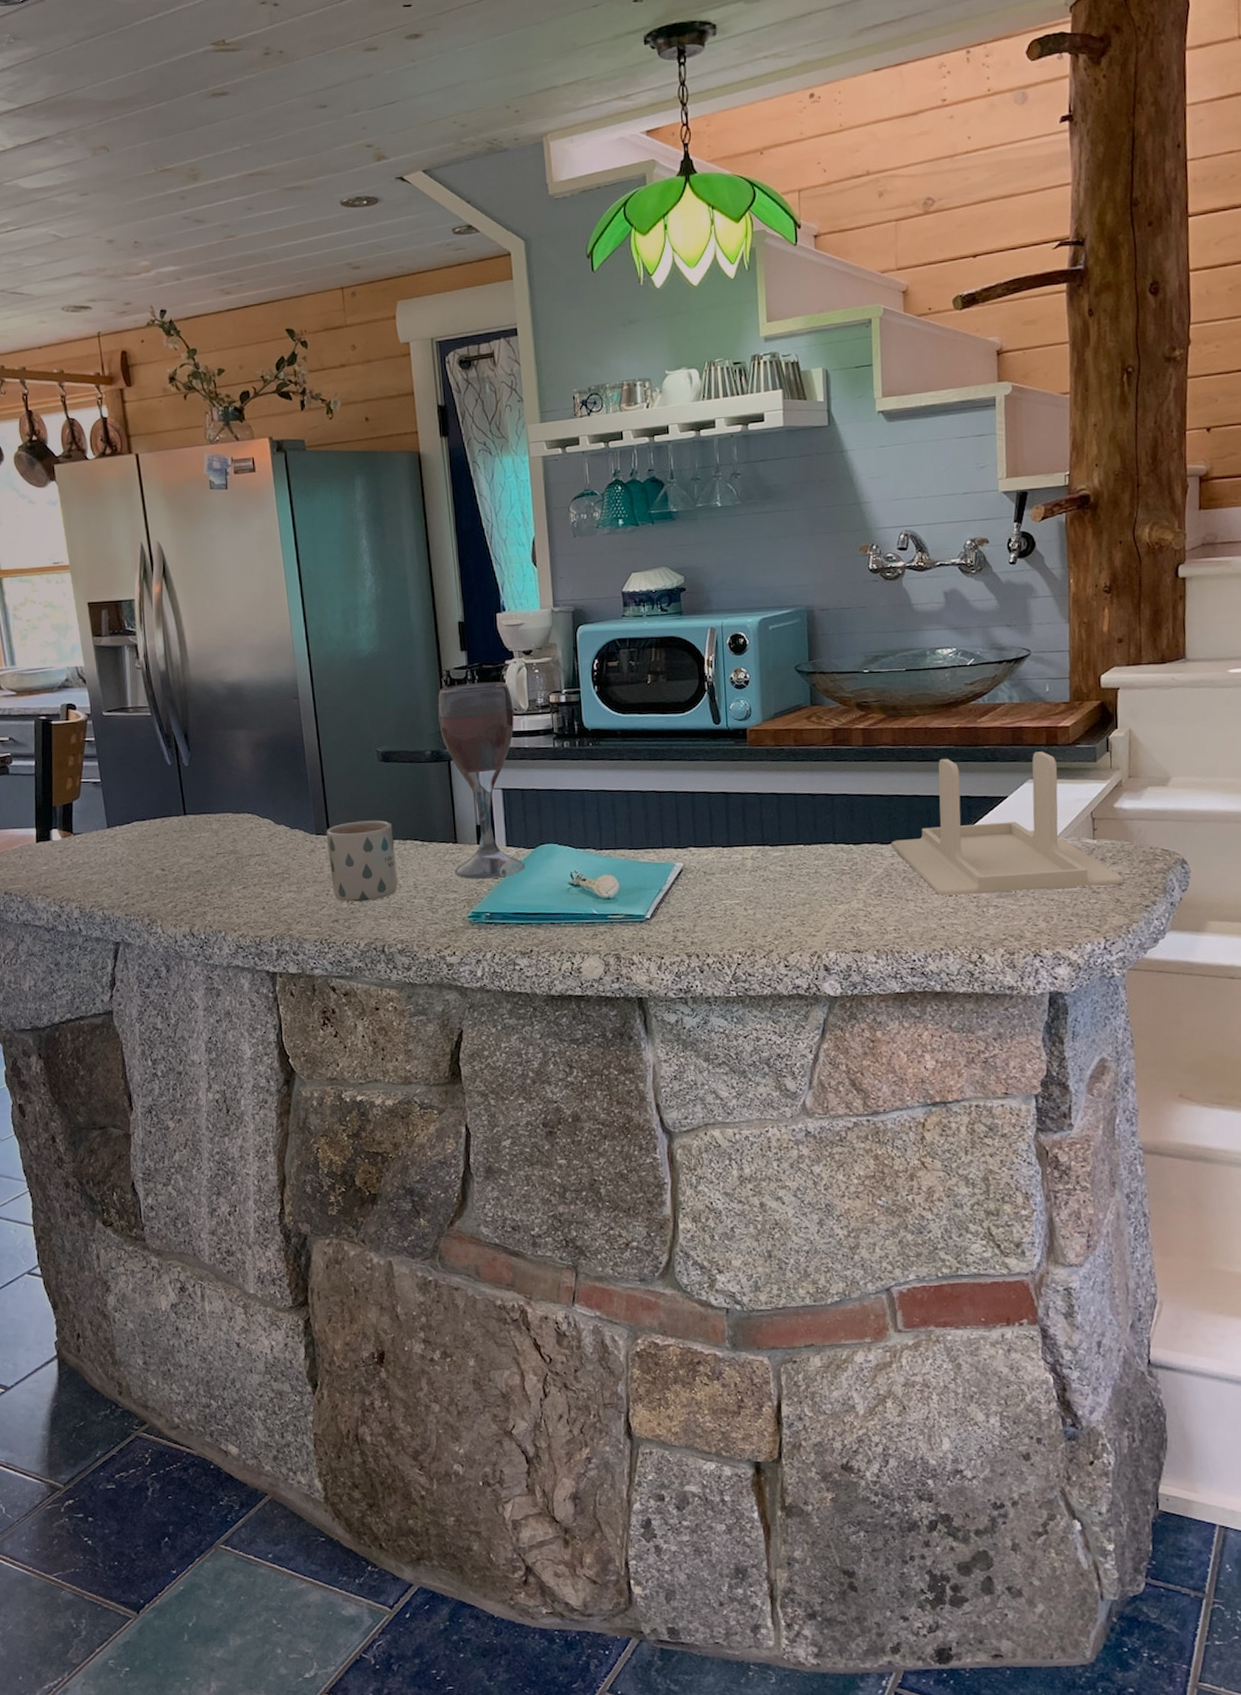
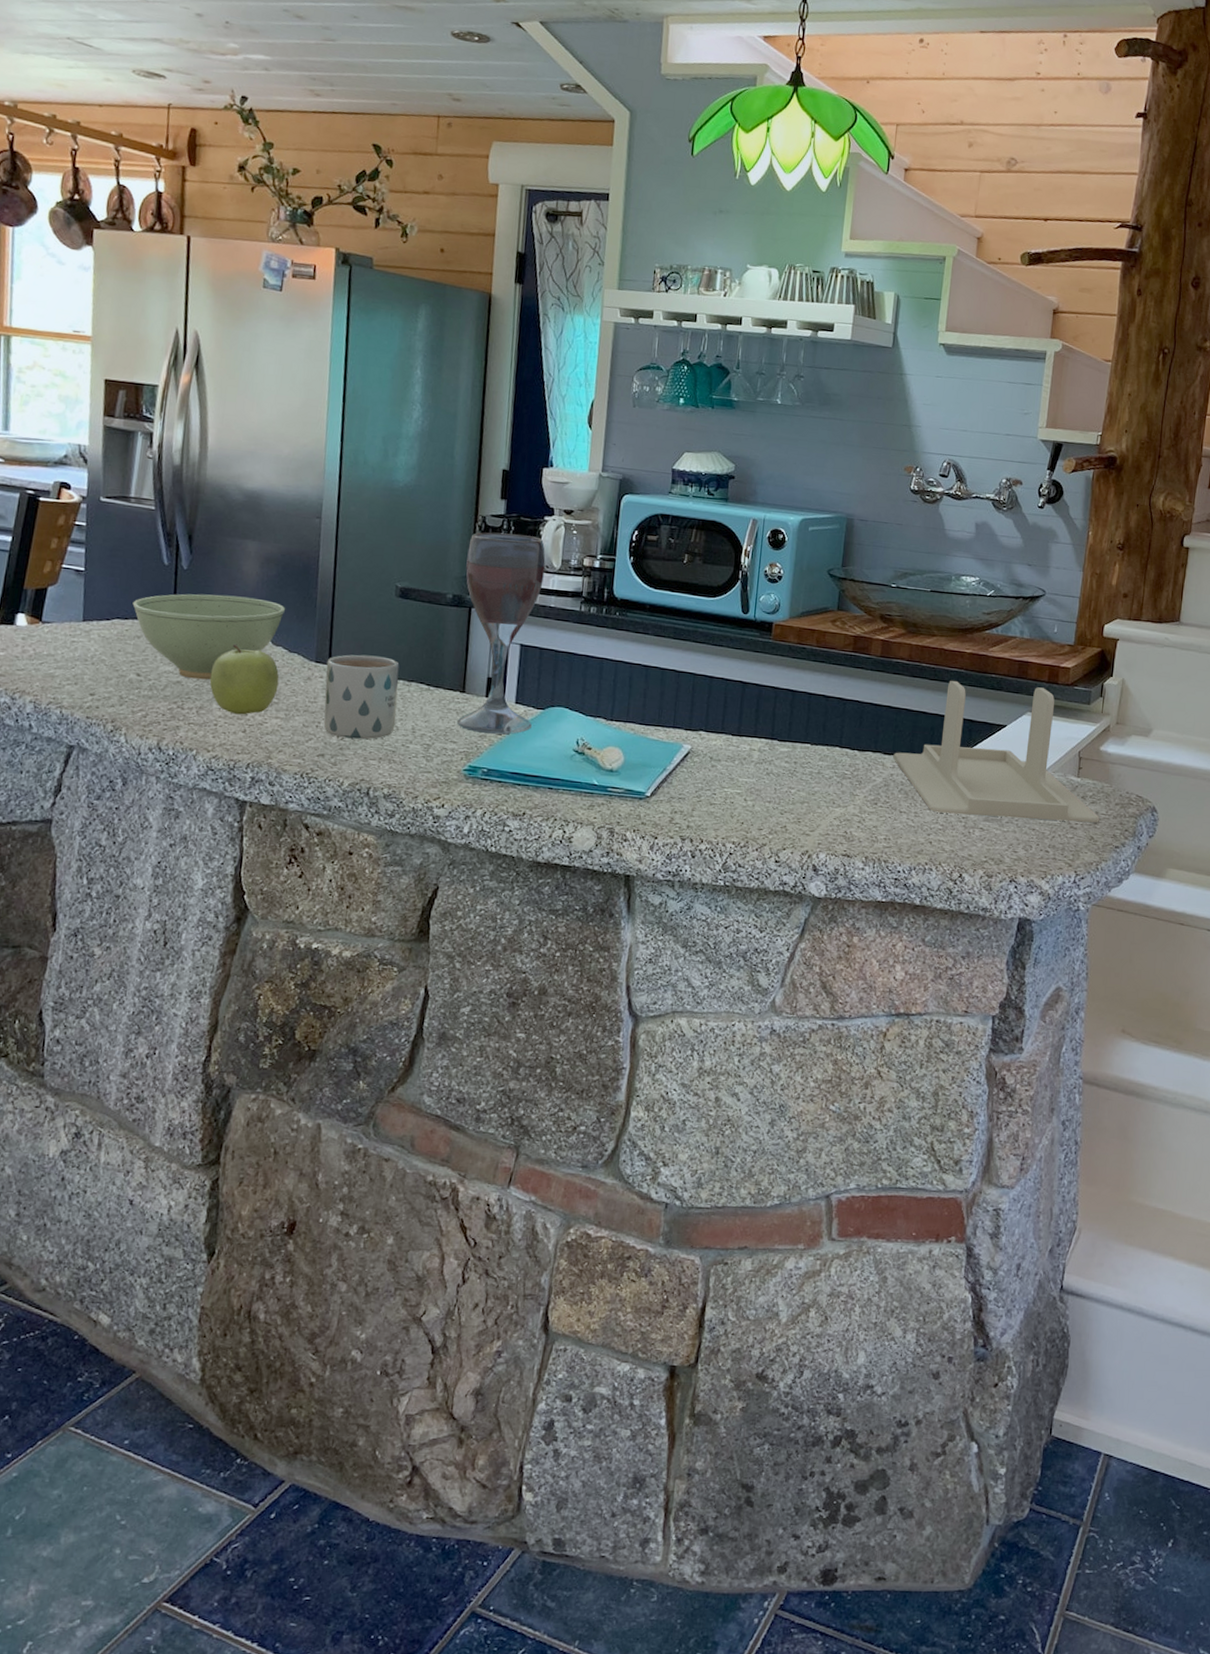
bowl: none [147,783,281,867] -> present [132,594,286,680]
fruit: none [225,828,287,894] -> present [209,644,279,715]

